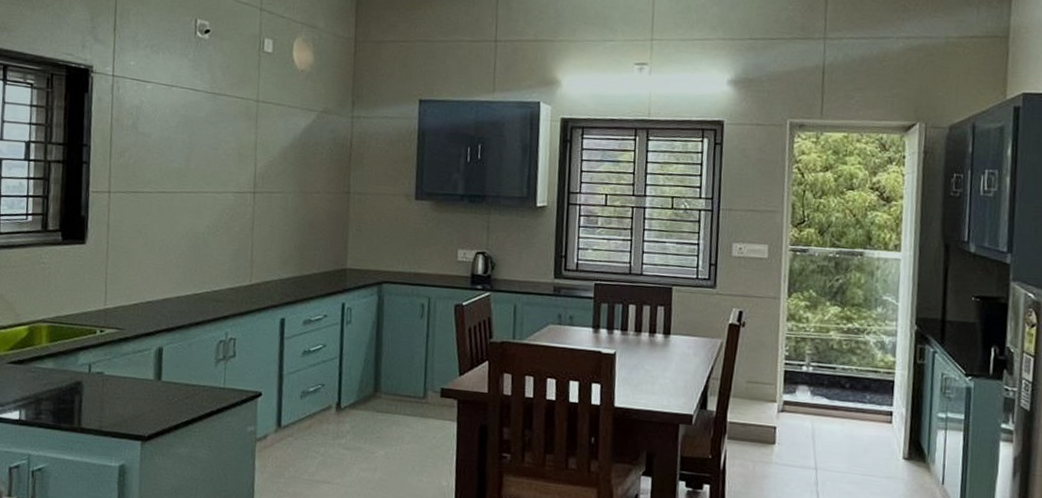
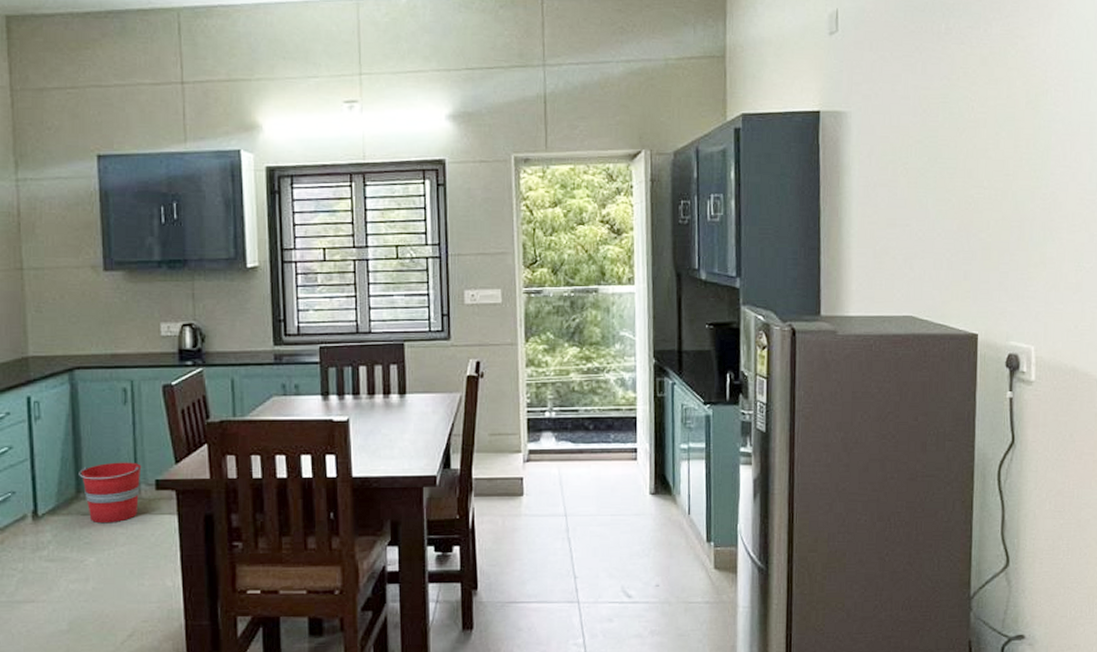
bucket: none [377,368,431,422] -> present [79,462,142,524]

